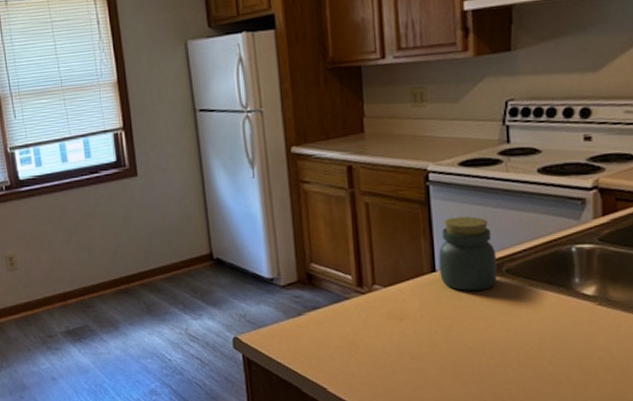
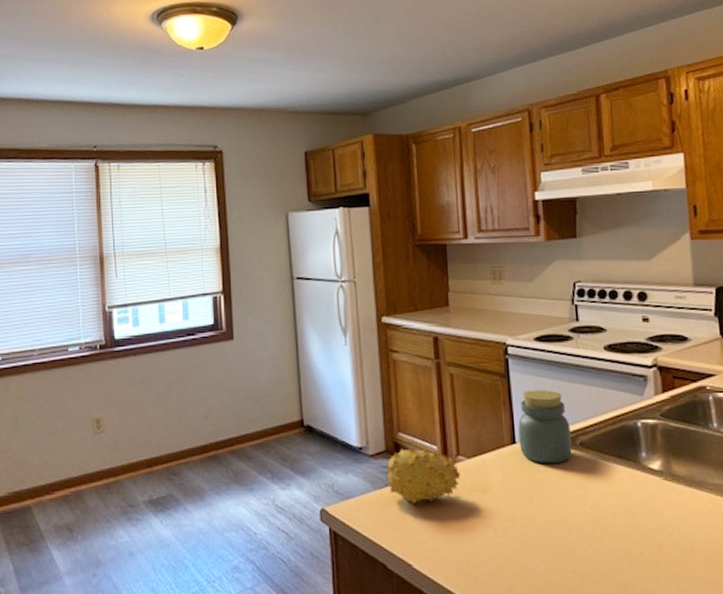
fruit: none [298,277,377,332] -> present [385,447,461,505]

